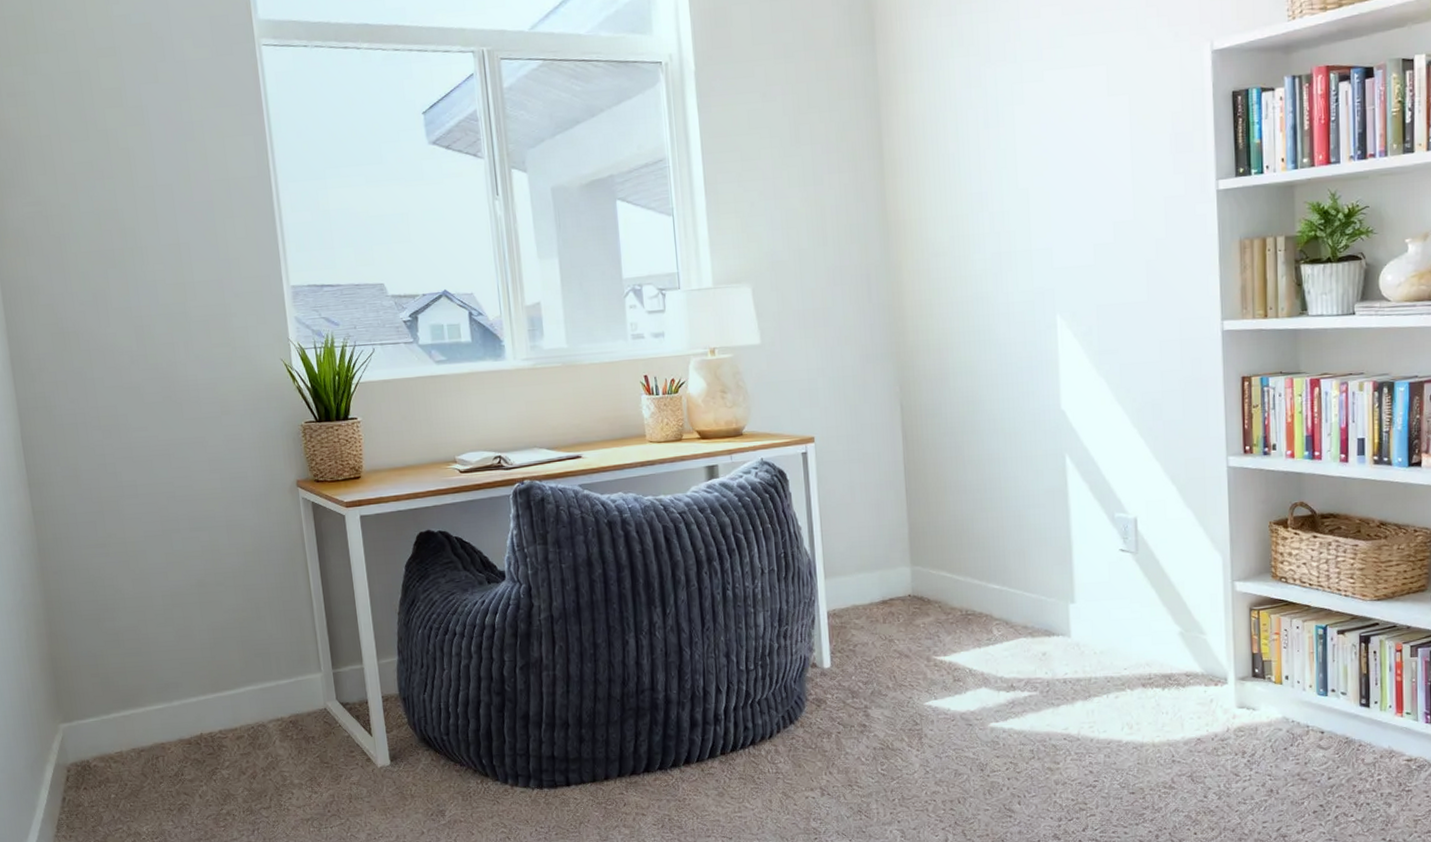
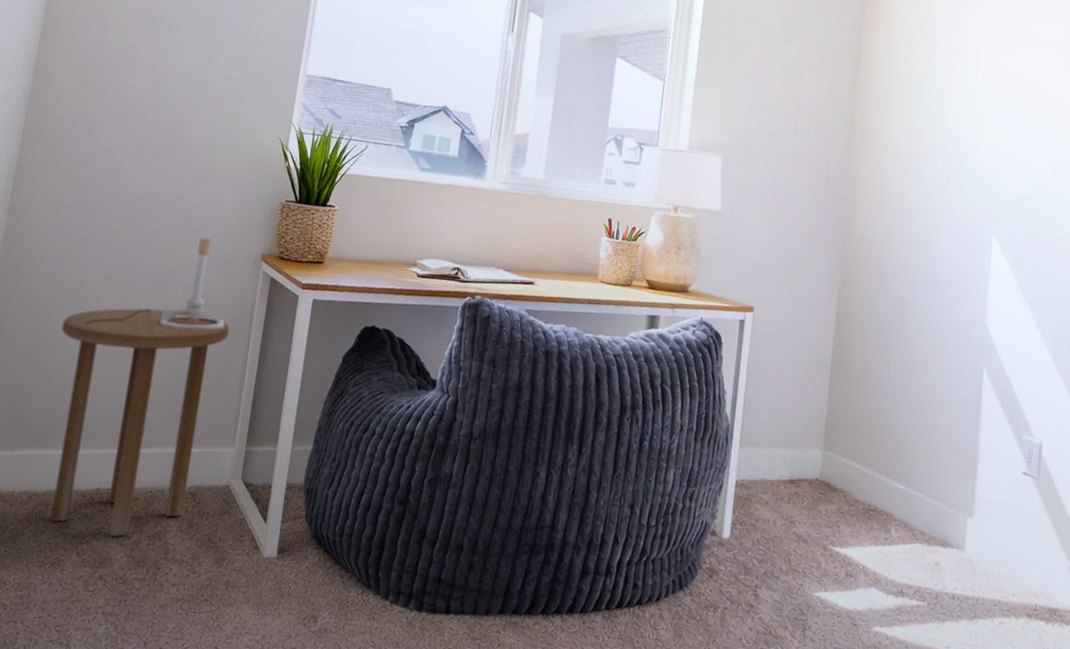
side table: none [117,552,289,775] -> present [50,308,230,537]
lamp base: none [141,474,279,583] -> present [86,237,225,330]

